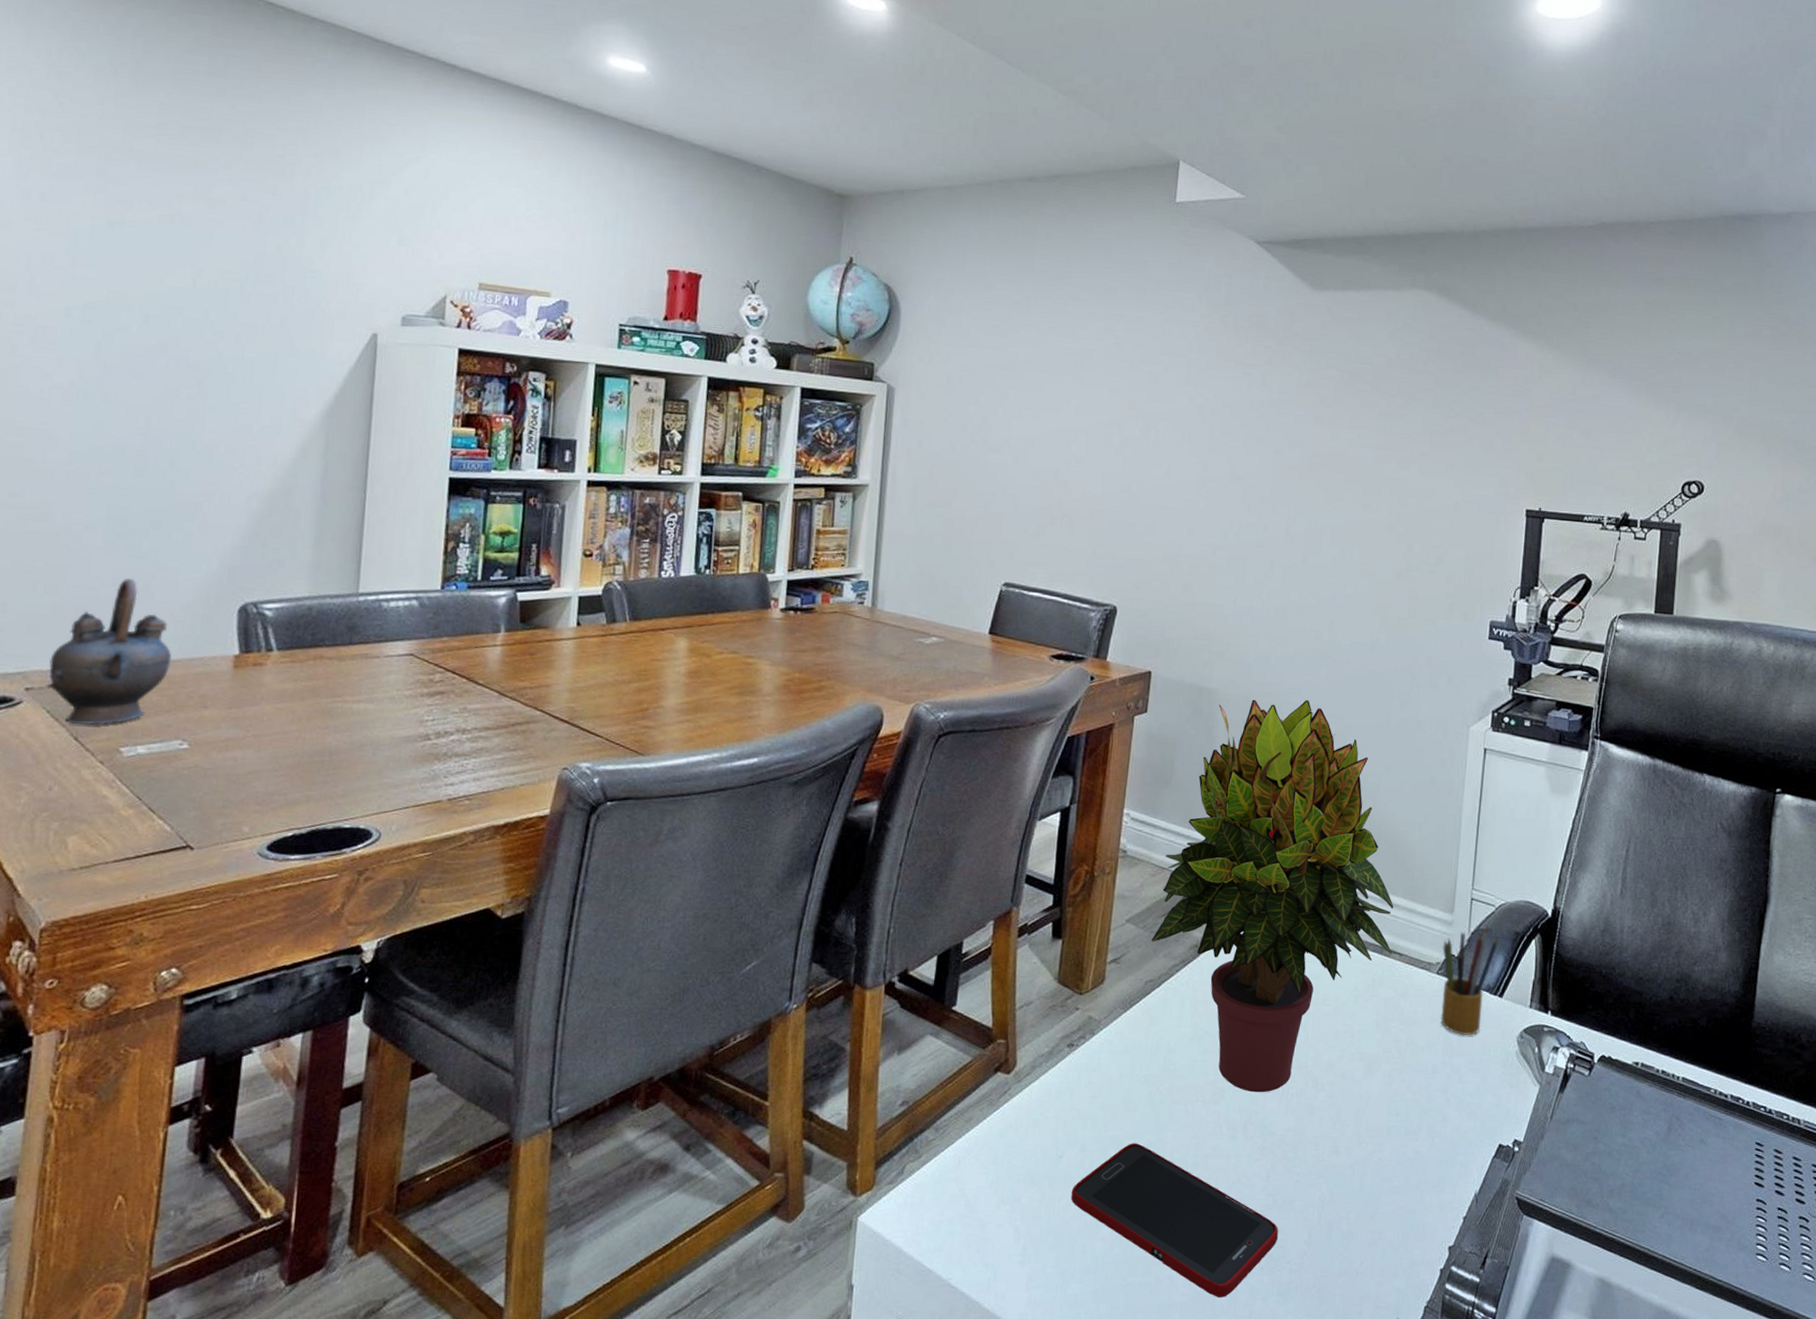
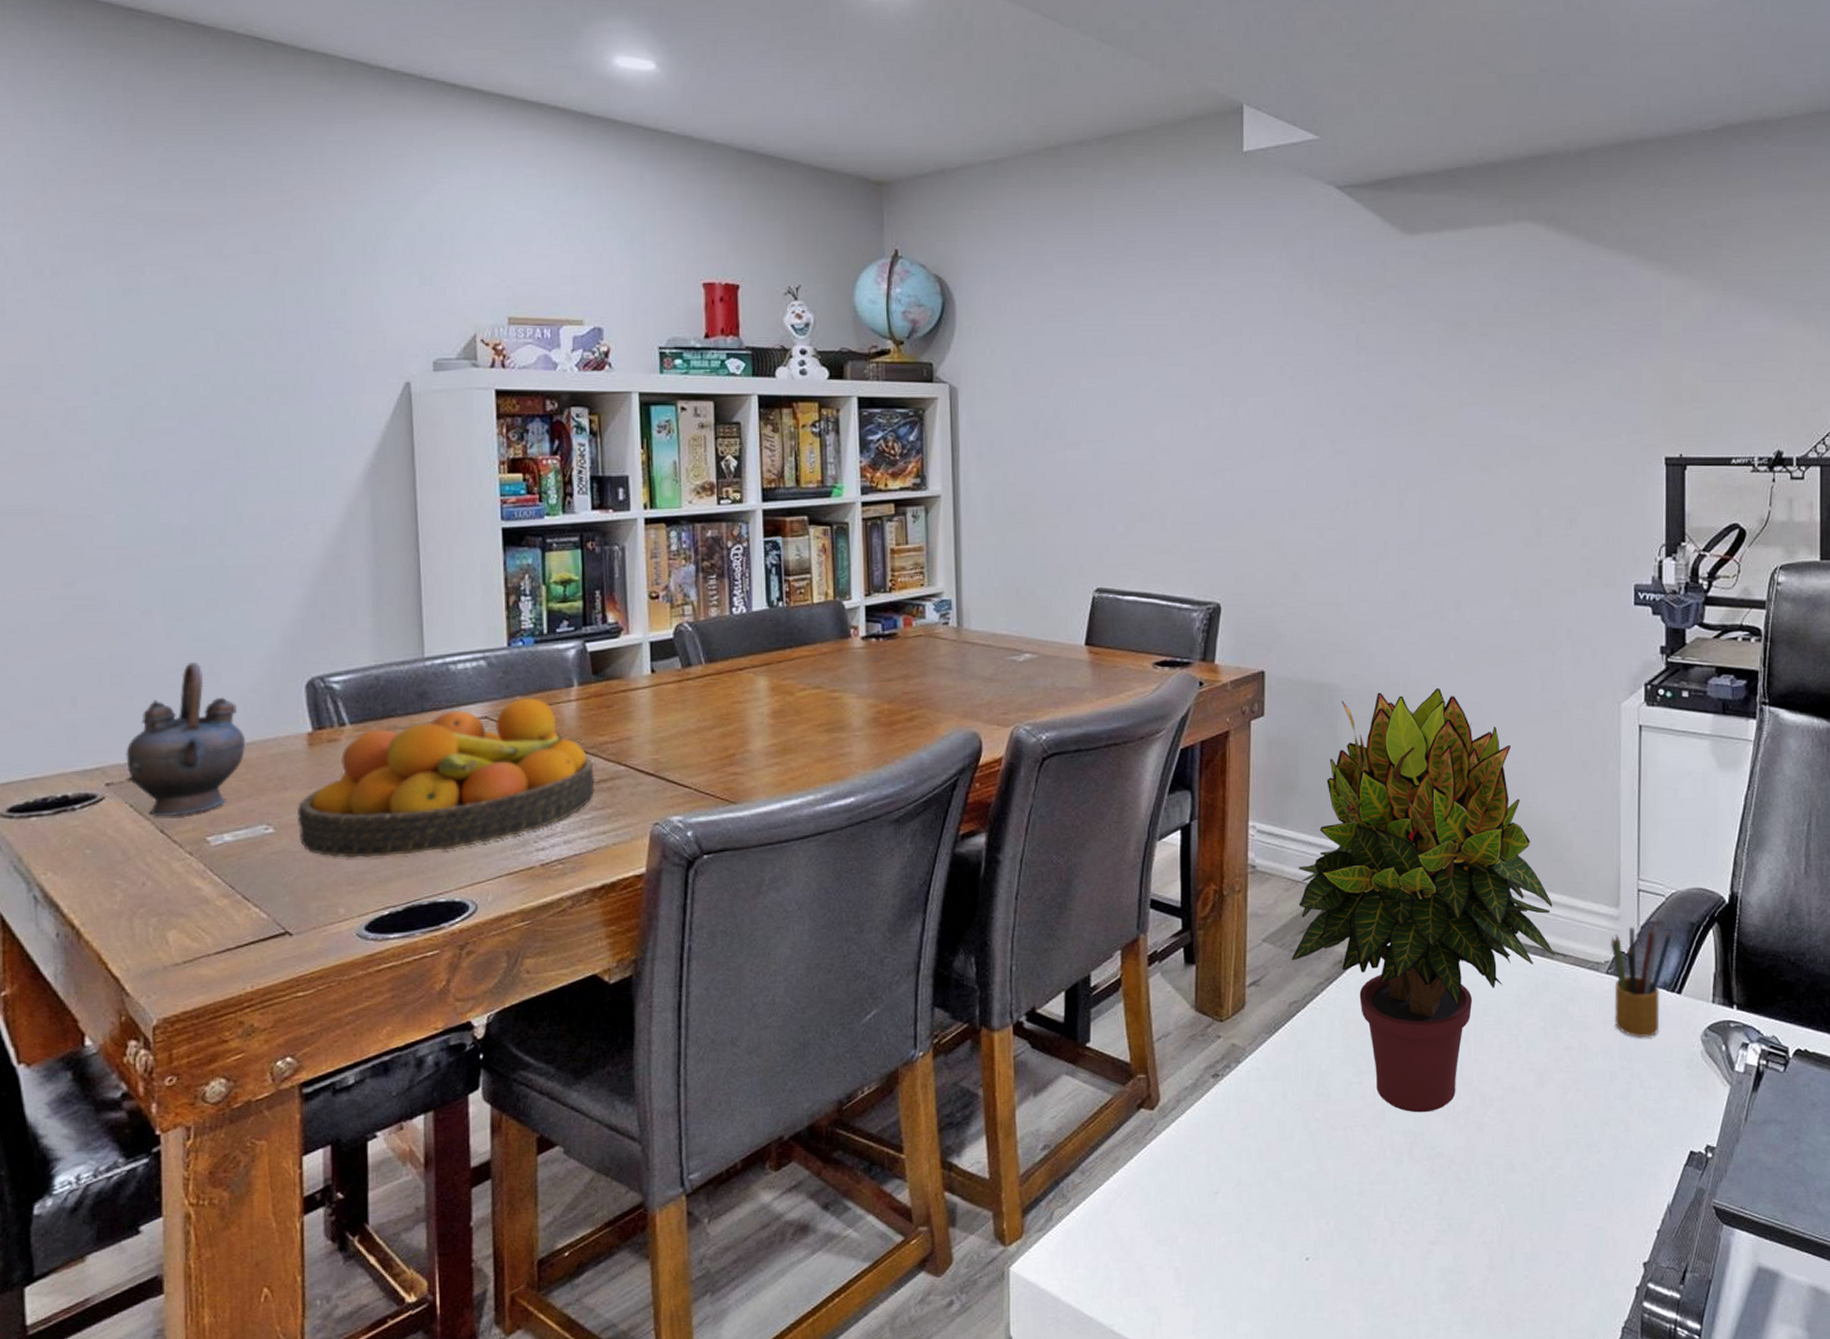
fruit bowl: none [213,639,511,780] -> present [298,698,596,858]
cell phone: present [1070,1143,1279,1298] -> none [1231,1173,1457,1330]

